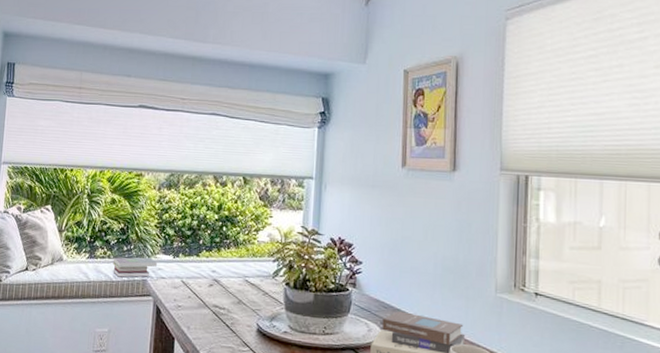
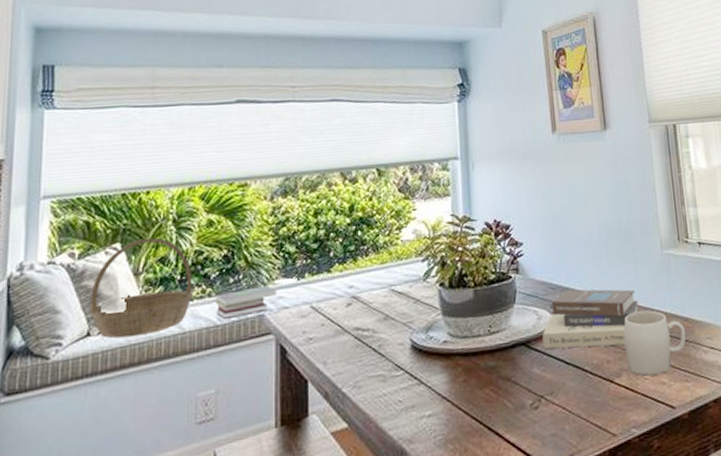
basket: none [29,205,98,277] -> present [90,237,193,338]

